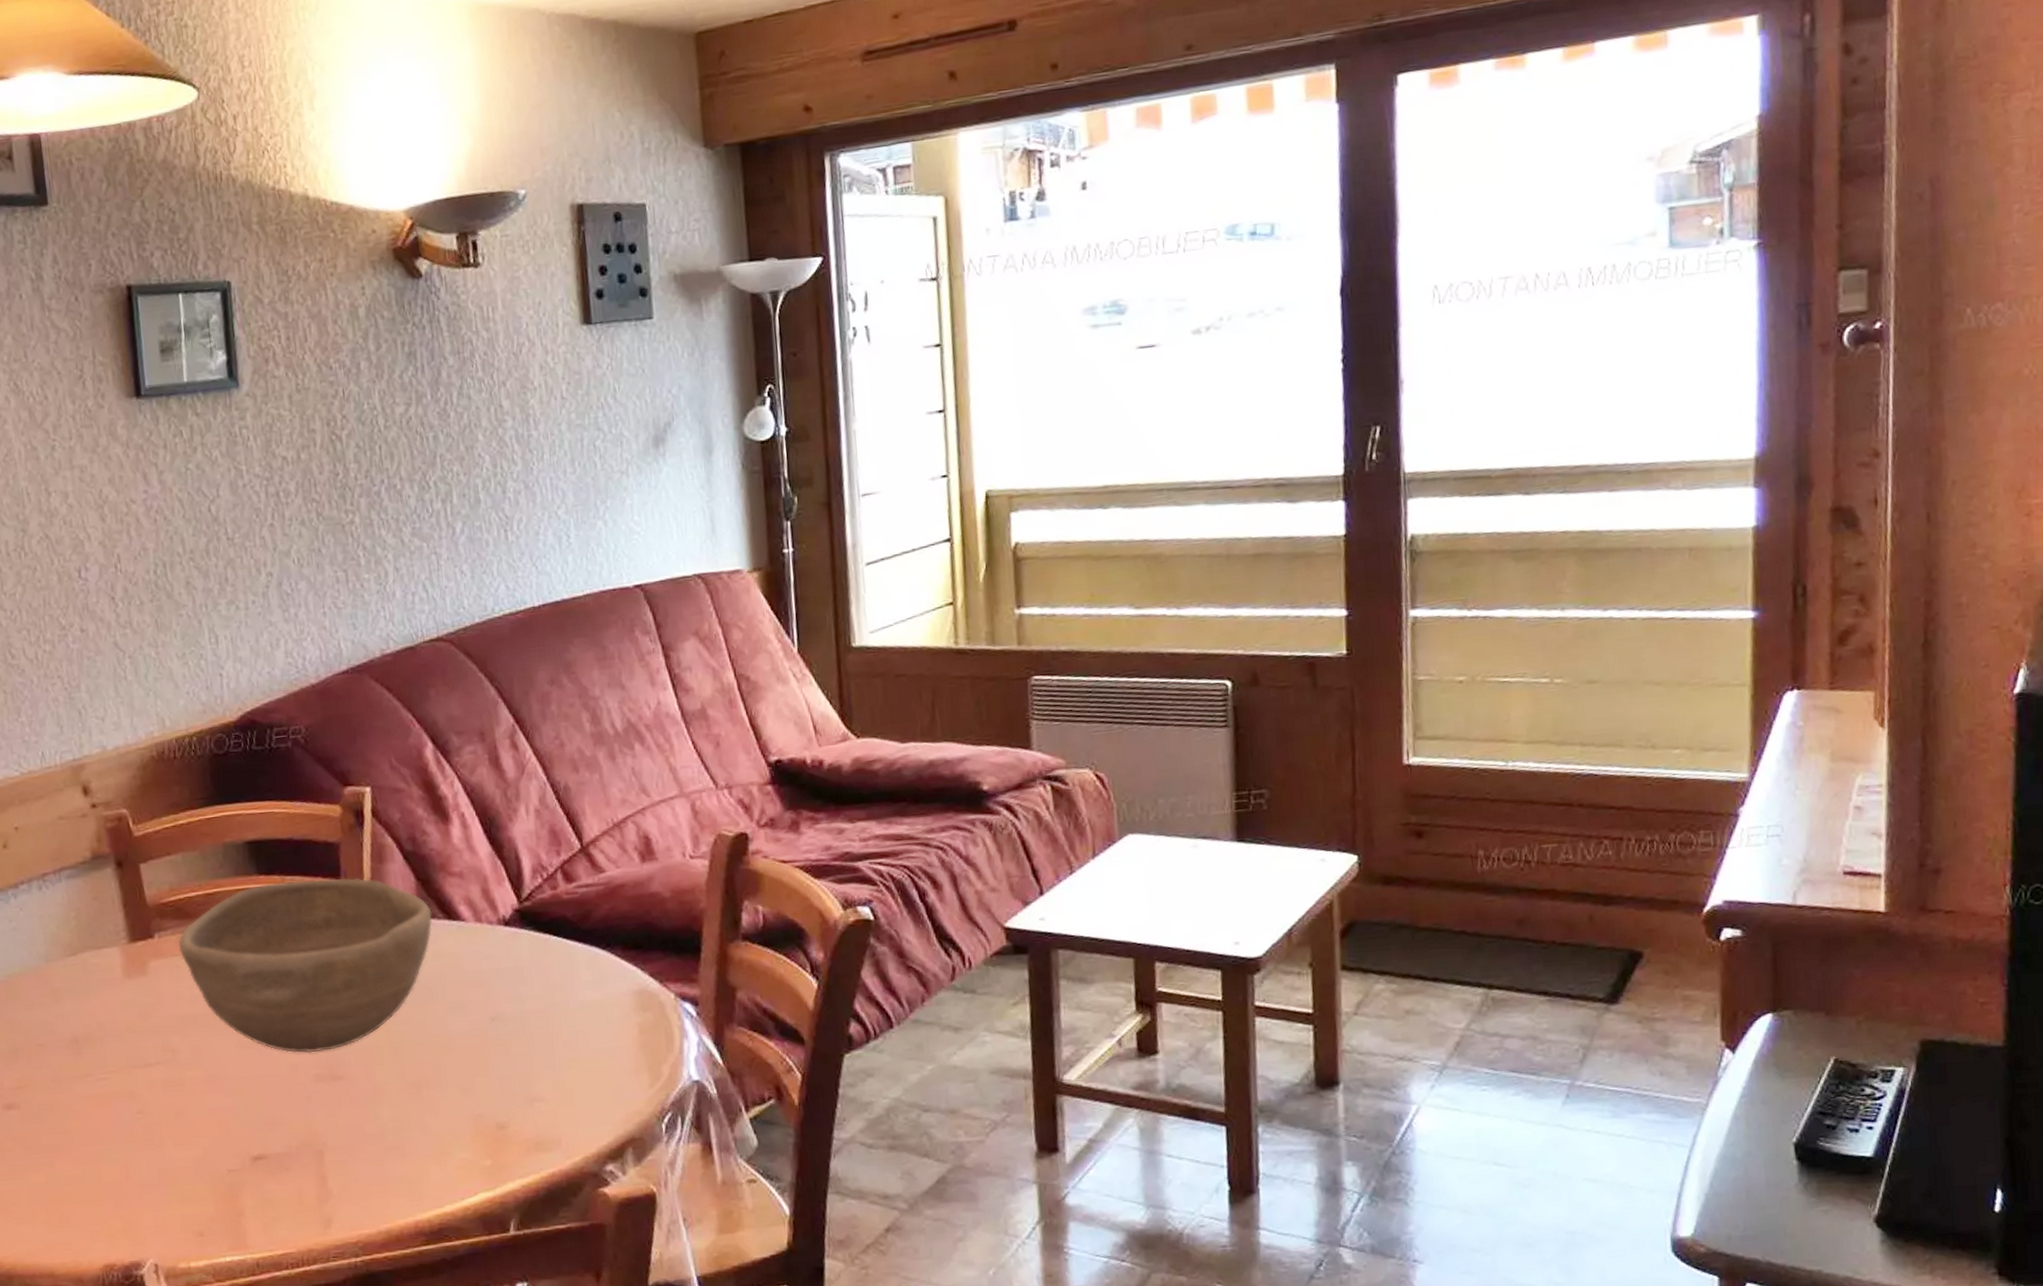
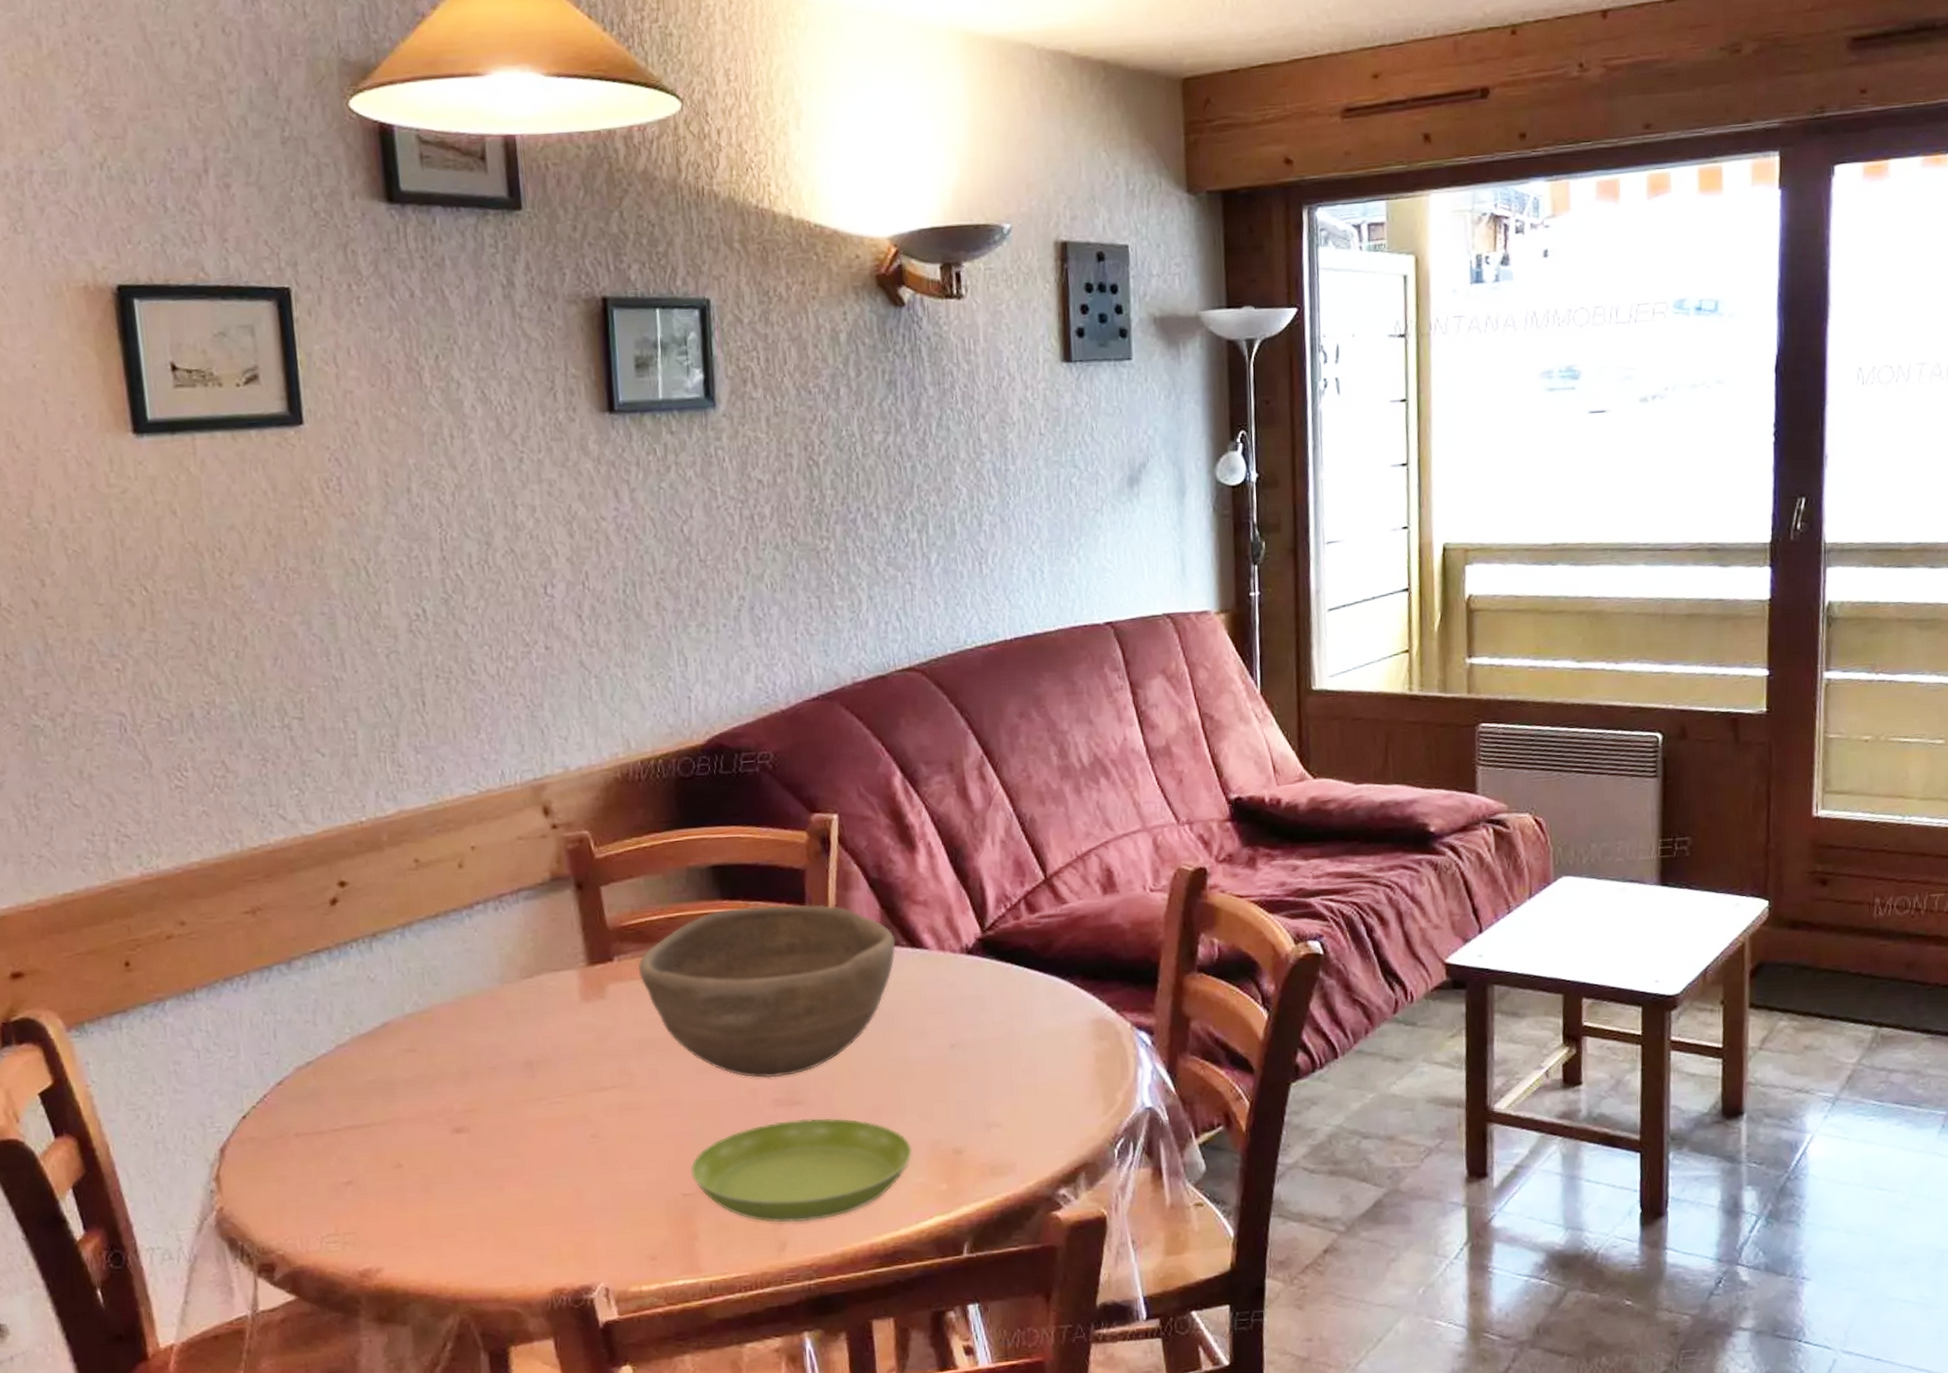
saucer: none [235,1093,456,1199] -> present [690,1117,913,1223]

